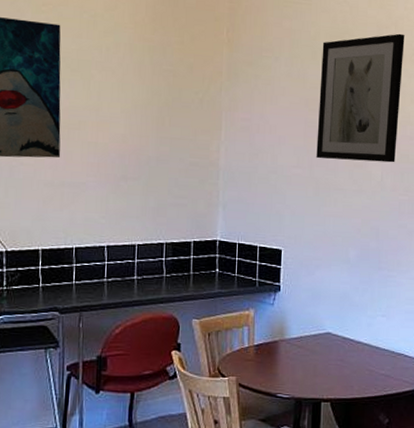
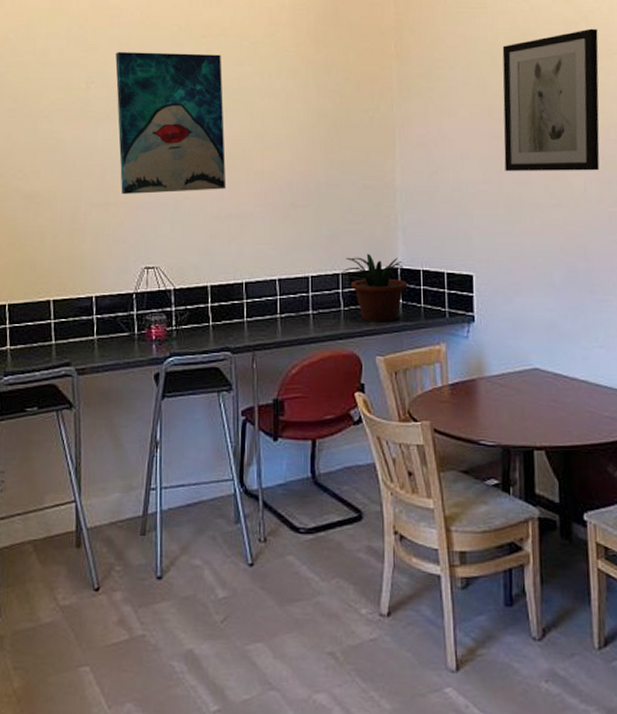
potted plant: none [167,225,224,289] -> present [343,253,407,323]

